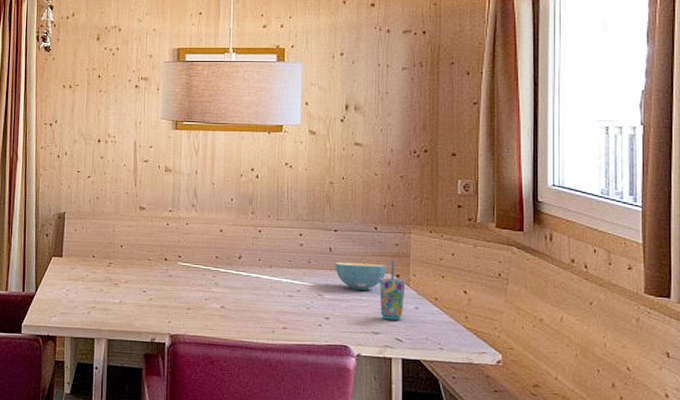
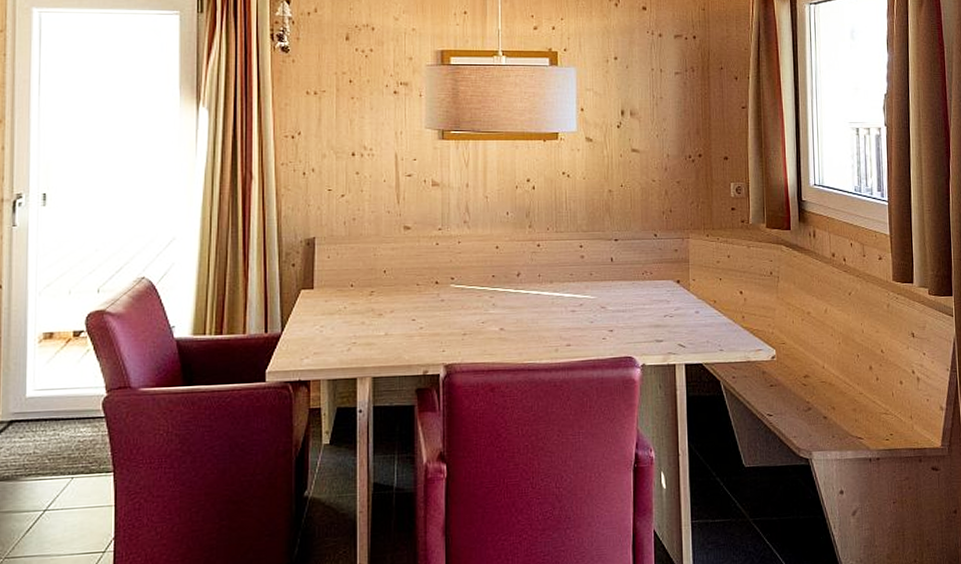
cereal bowl: present [335,262,387,290] -> none [617,270,668,299]
cup: present [379,260,406,320] -> none [661,266,686,326]

